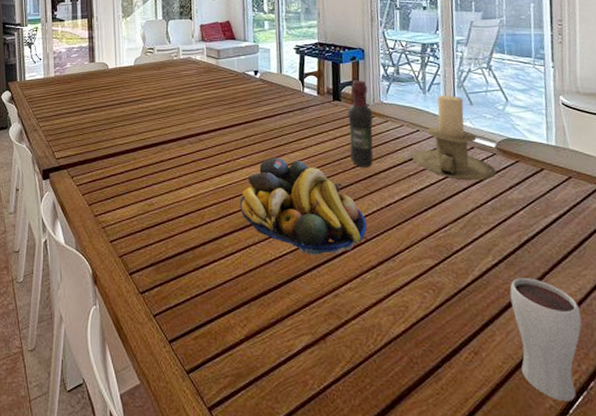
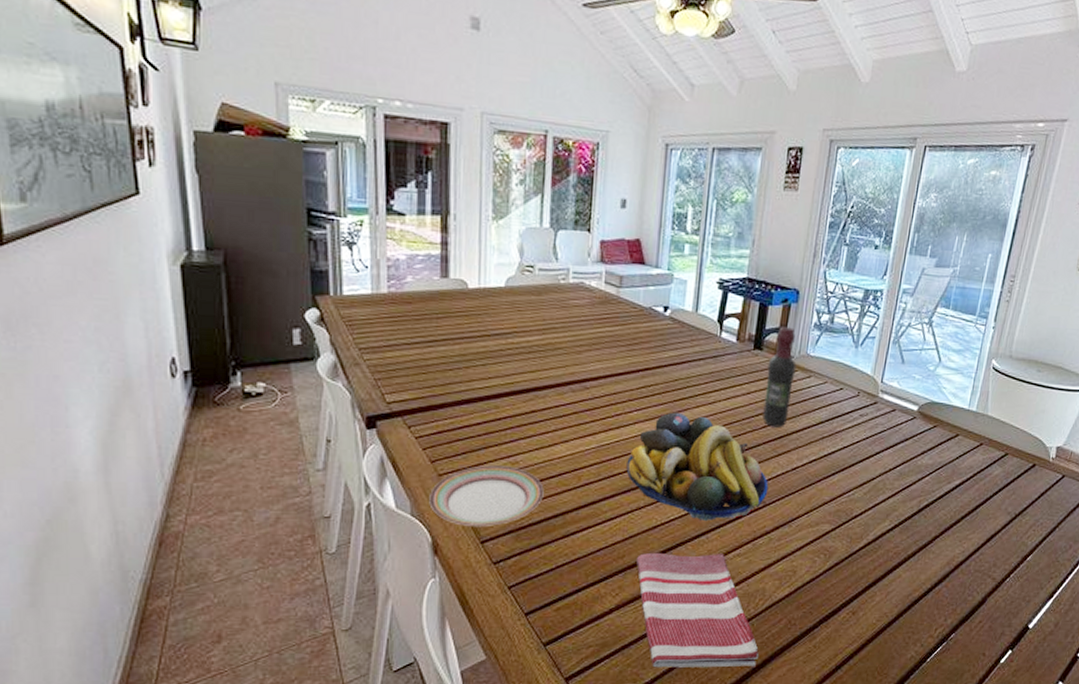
plate: none [89,207,175,260] -> present [429,465,544,526]
dish towel: none [257,286,386,407] -> present [636,553,759,668]
candle holder: present [412,95,496,181] -> none [830,351,913,445]
drinking glass: present [510,278,582,401] -> none [893,542,959,651]

